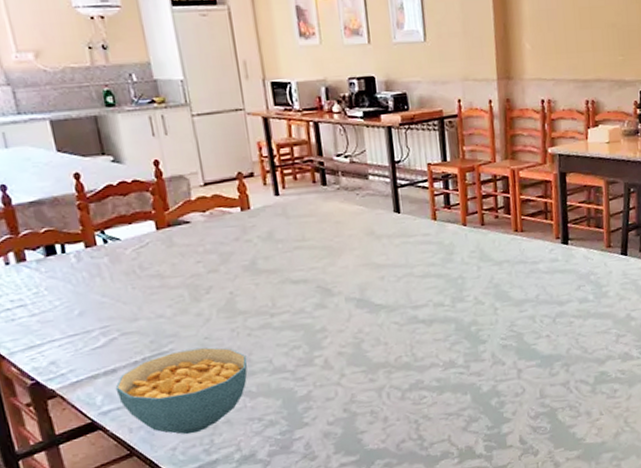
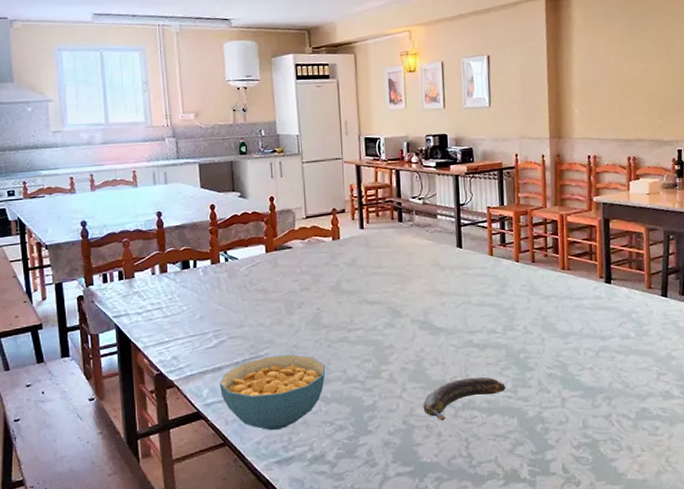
banana: none [365,354,457,405] -> present [423,376,506,421]

